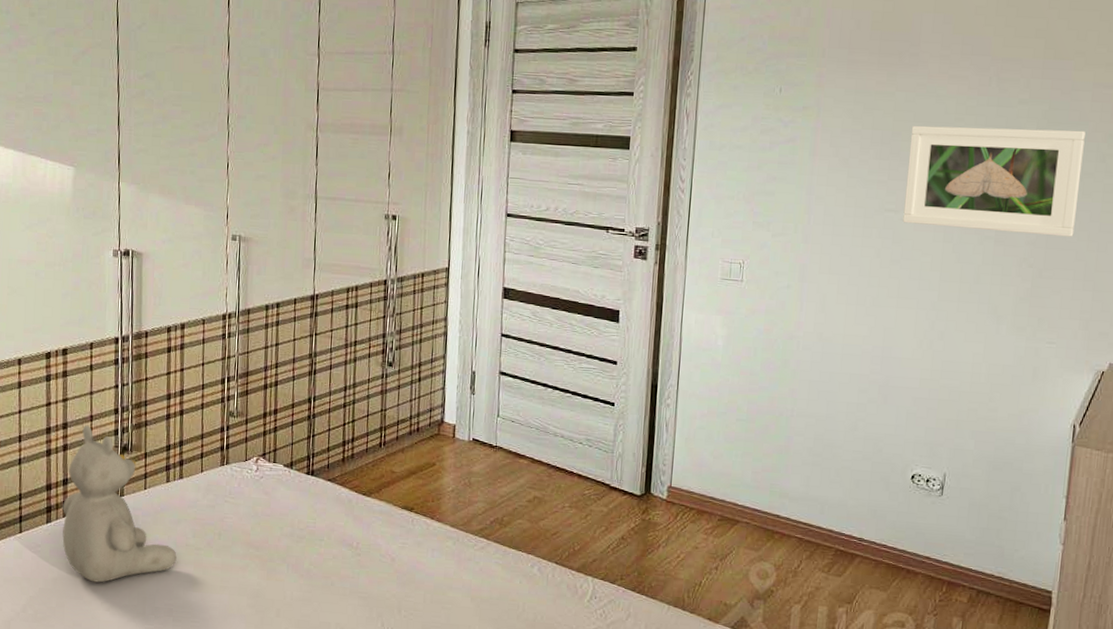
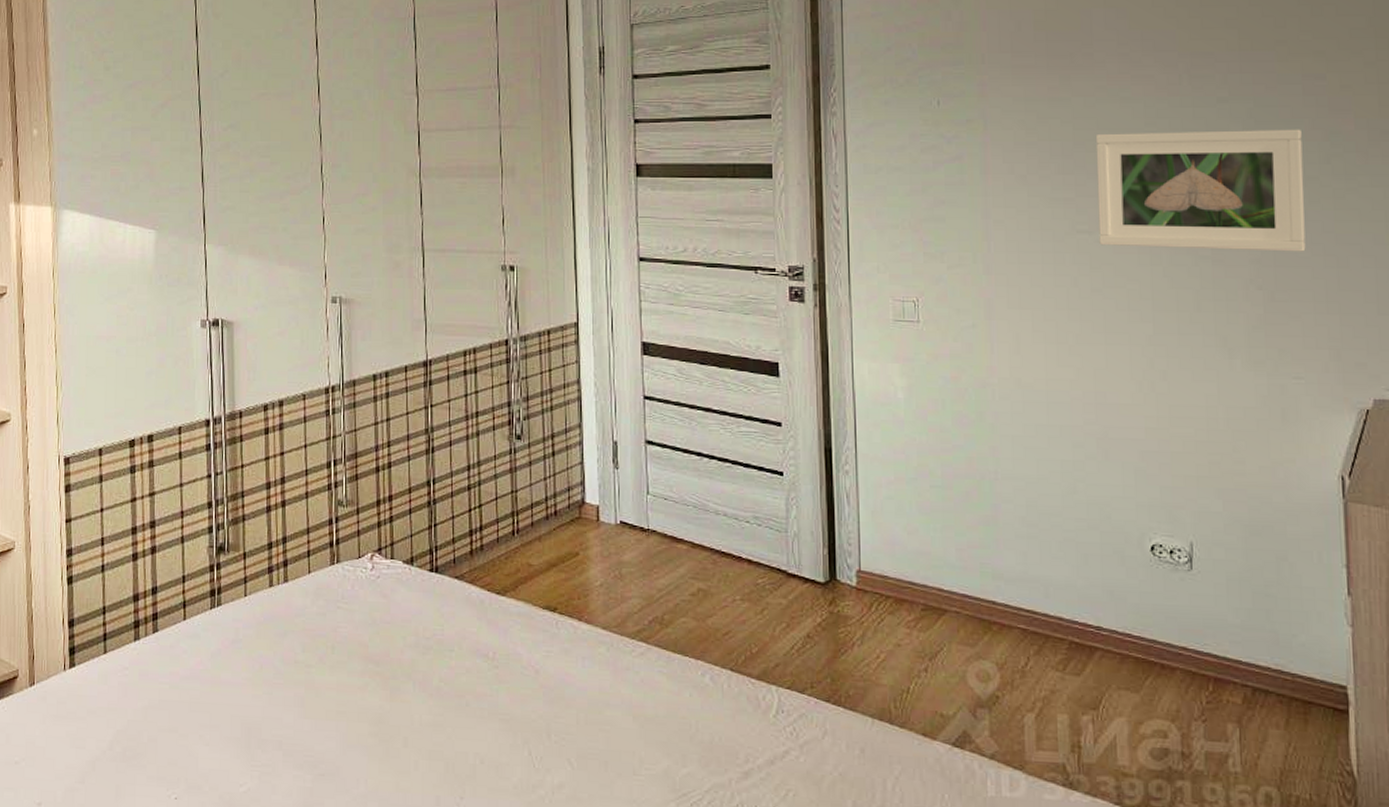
teddy bear: present [62,424,177,583] -> none [152,522,285,711]

